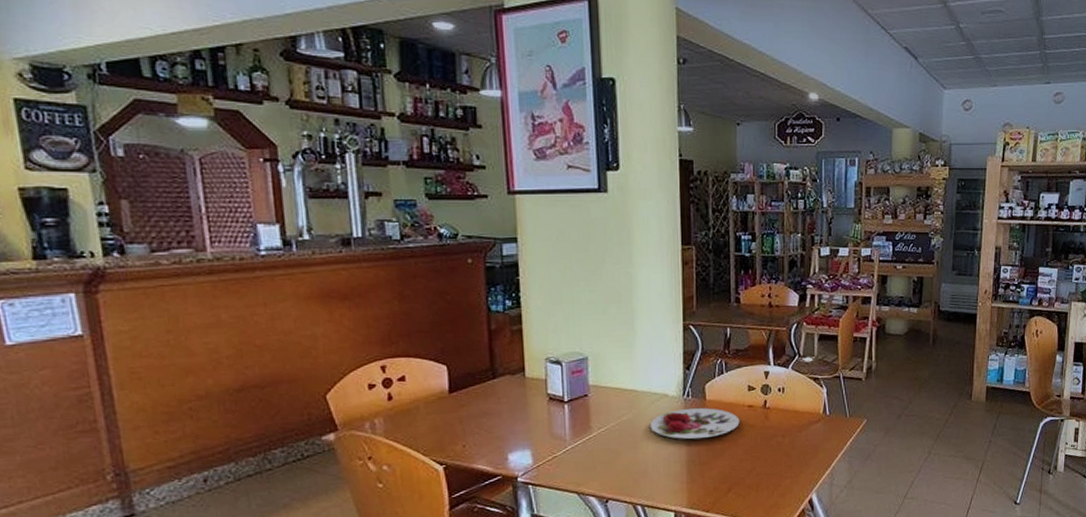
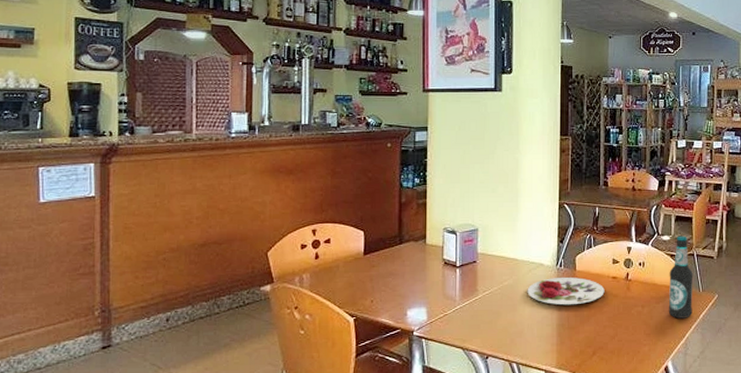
bottle: none [812,356,840,448] -> present [668,235,693,319]

